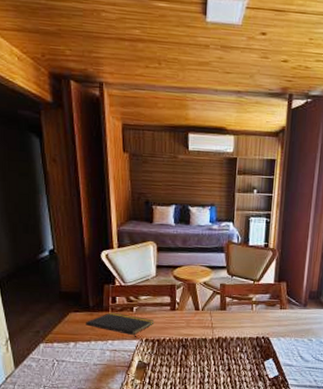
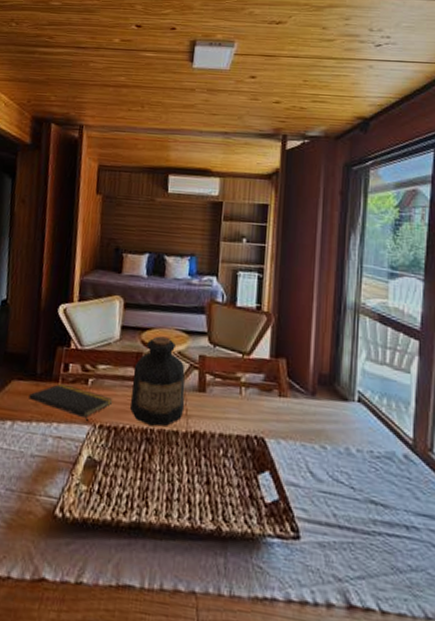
bottle: none [169,271,211,337] -> present [130,336,185,427]

